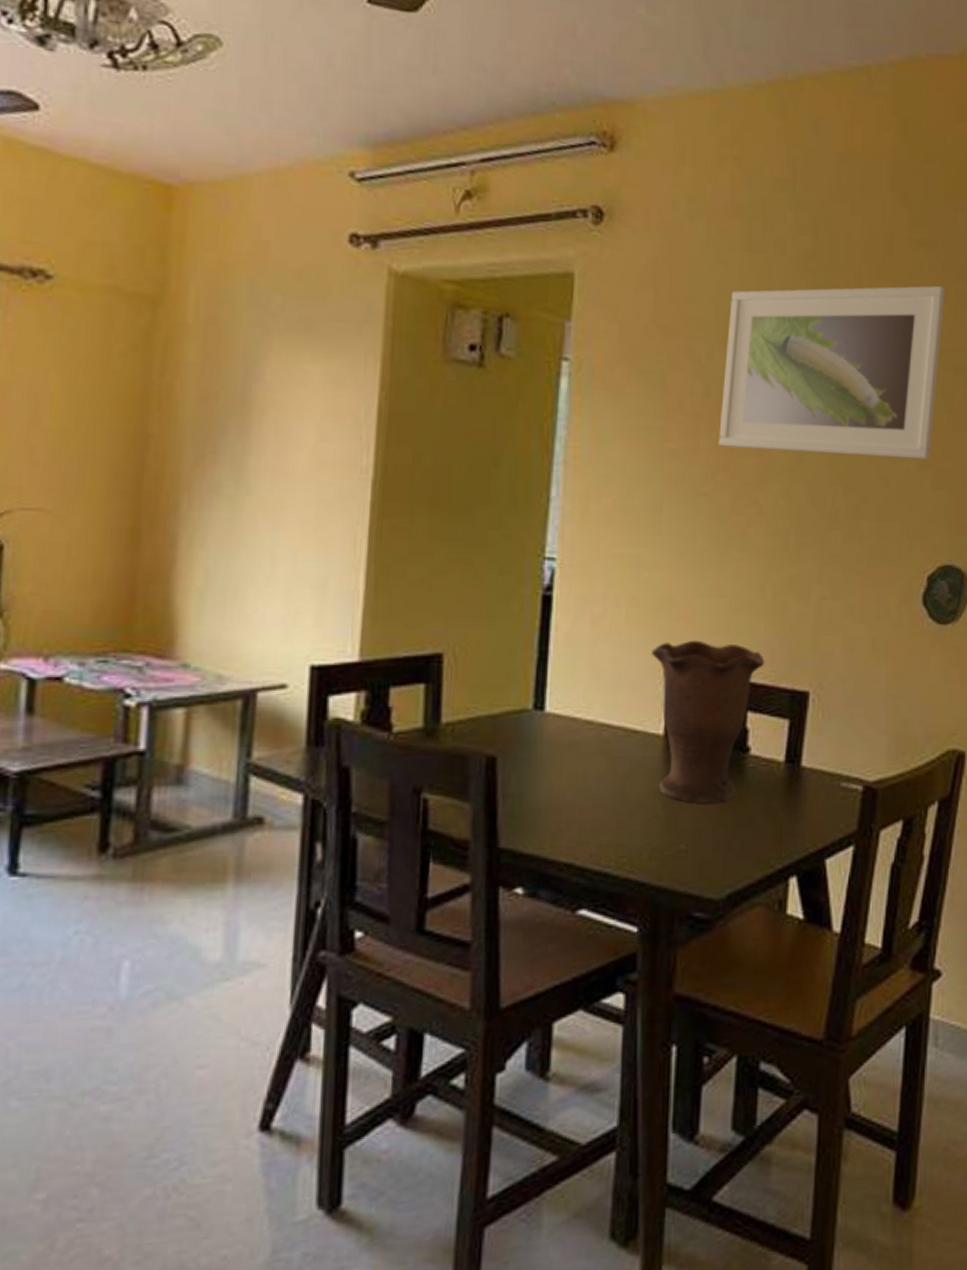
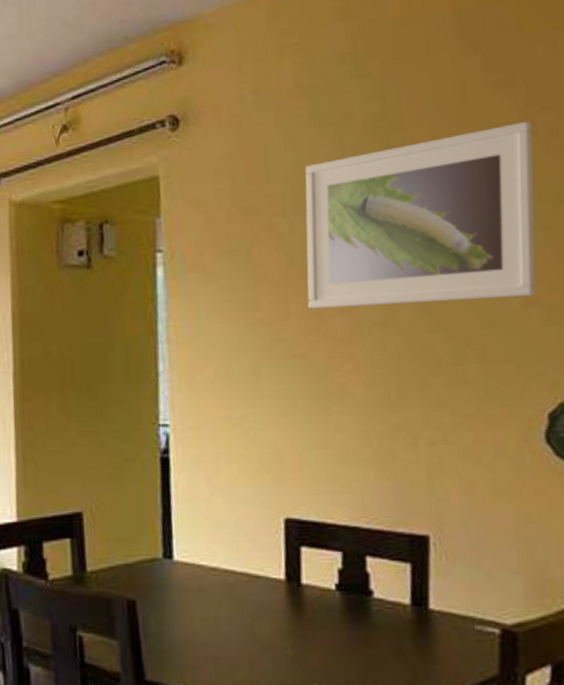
vase: present [652,640,765,804] -> none [265,490,379,645]

